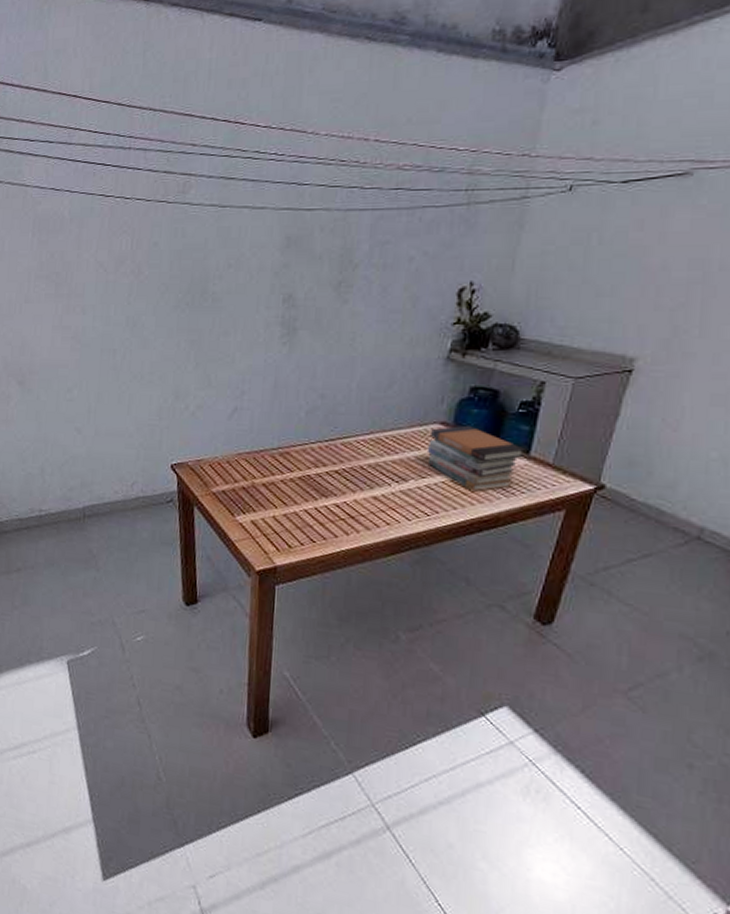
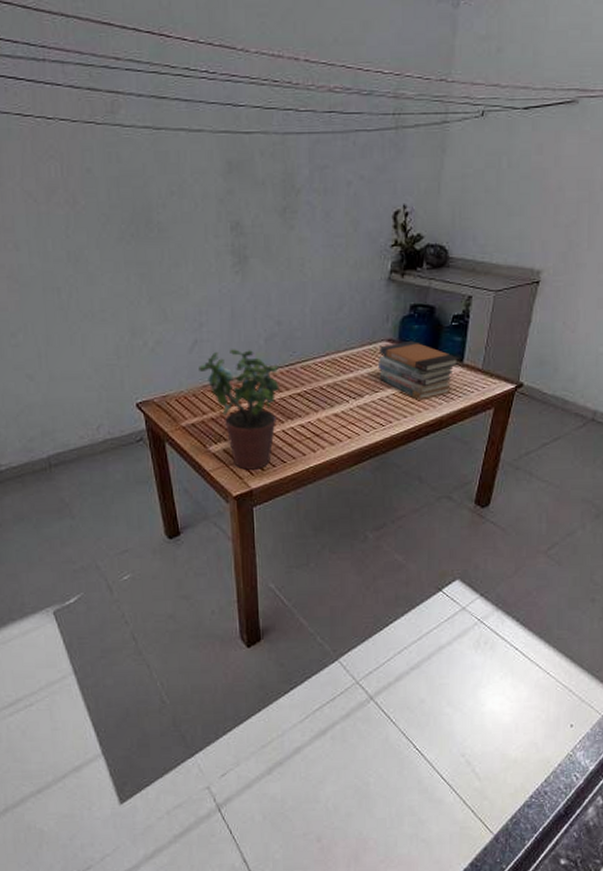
potted plant: none [235,419,318,546] -> present [199,349,280,470]

